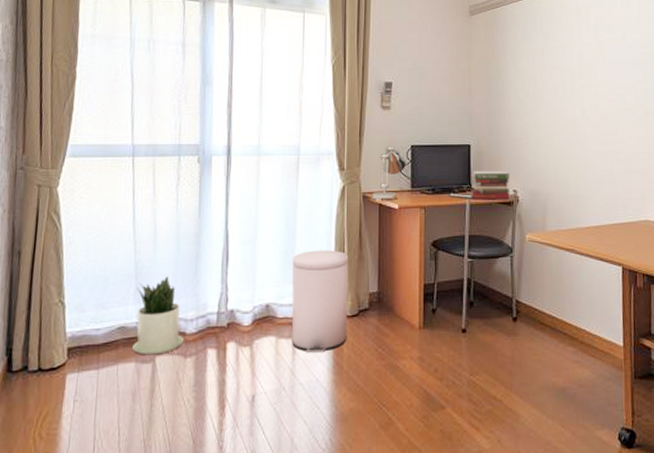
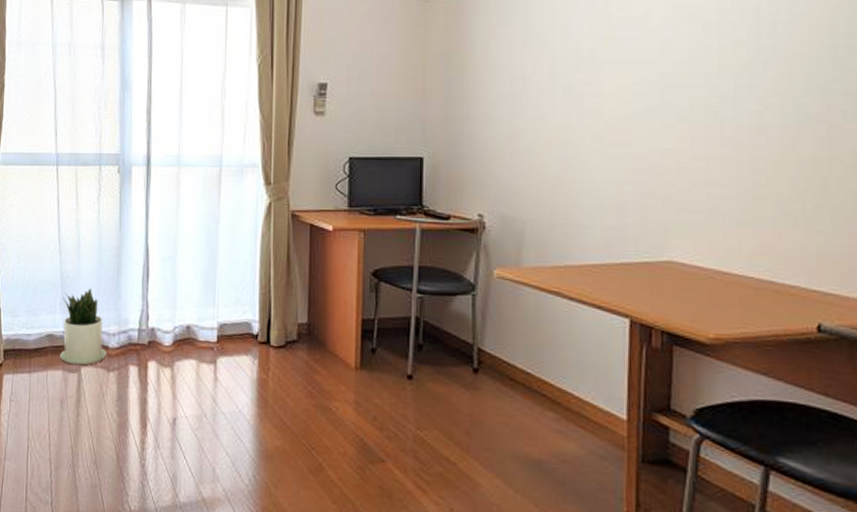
pedal bin: present [291,250,348,354] -> none [213,272,275,384]
desk lamp: present [371,145,406,201] -> none [301,157,342,221]
books: present [470,170,510,200] -> none [422,188,473,226]

